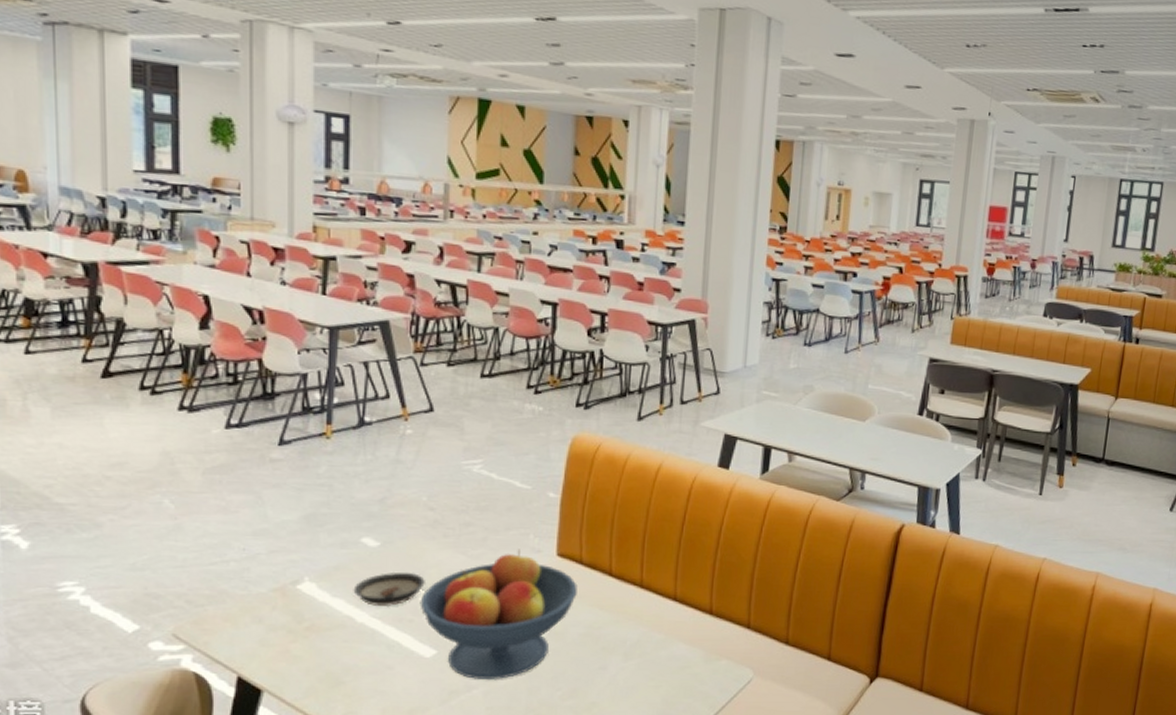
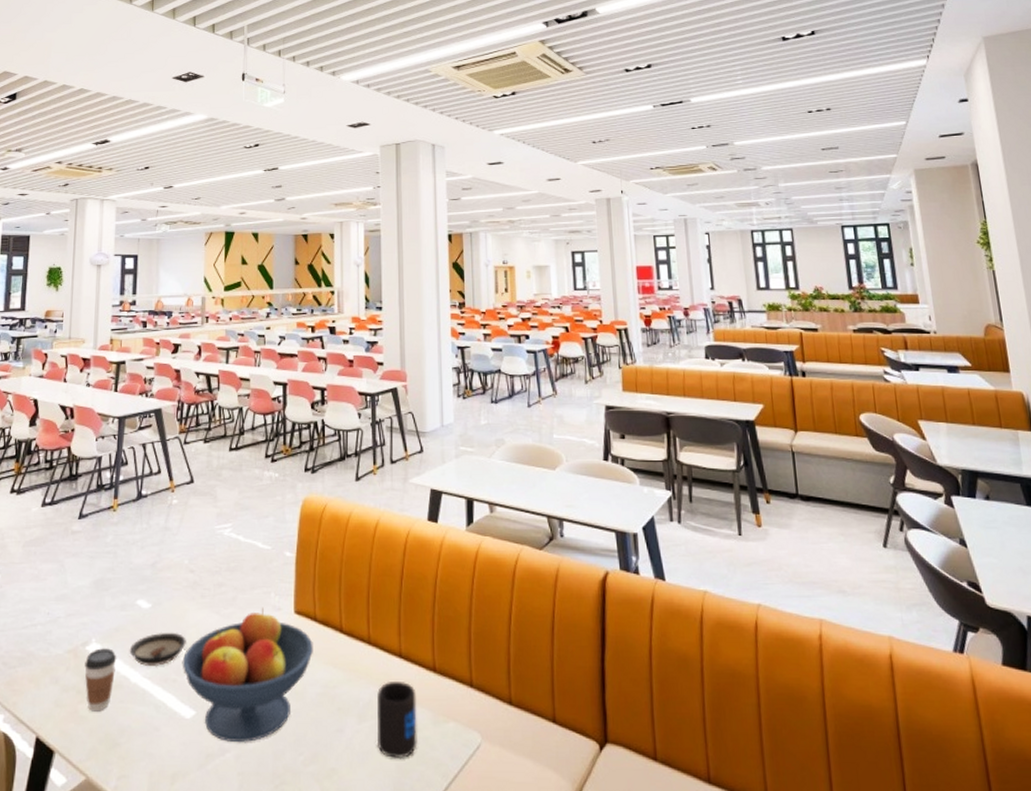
coffee cup: none [296,587,338,651] -> present [85,648,117,712]
mug: none [644,623,689,693] -> present [377,682,417,760]

